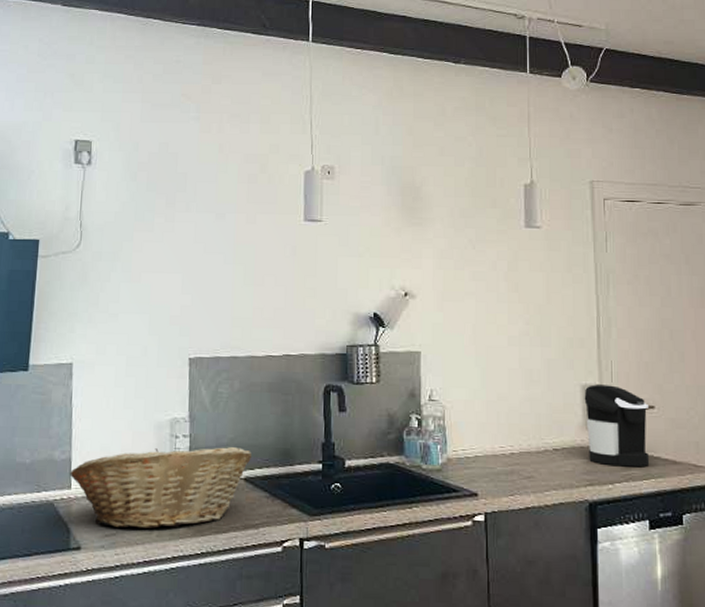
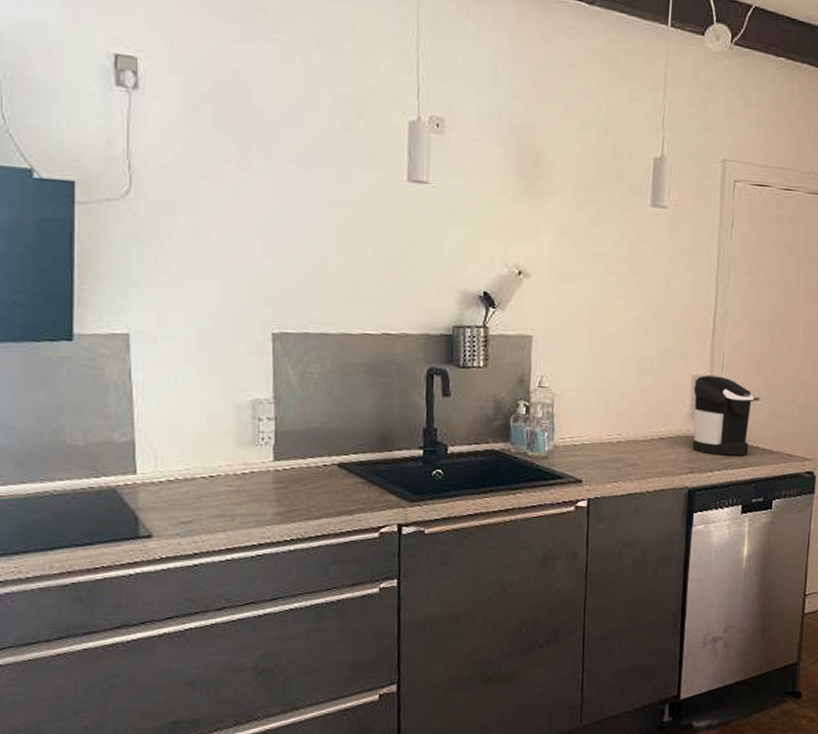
fruit basket: present [69,446,251,529] -> none [134,430,346,516]

